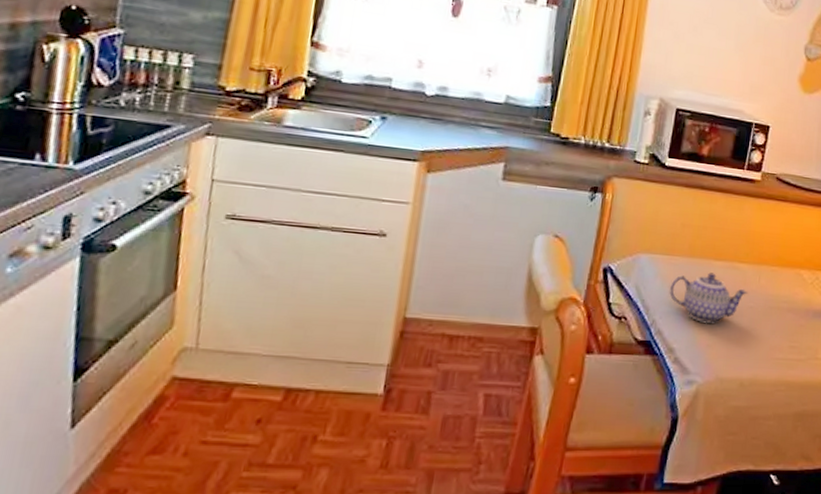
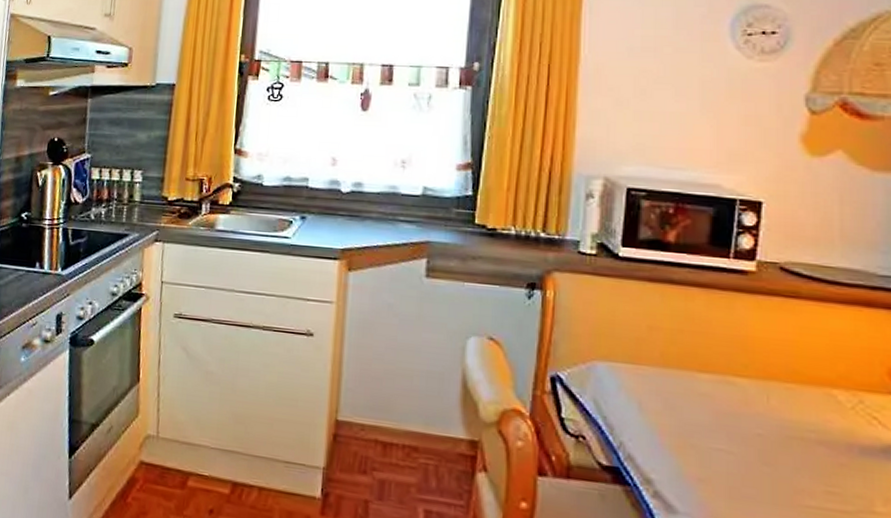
teapot: present [669,272,748,323] -> none [639,387,752,452]

